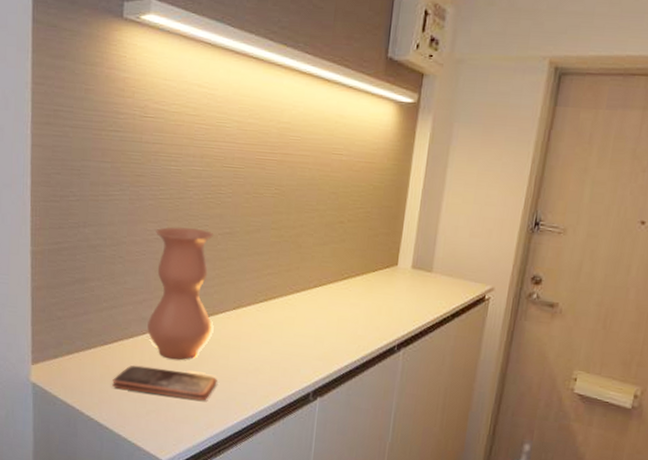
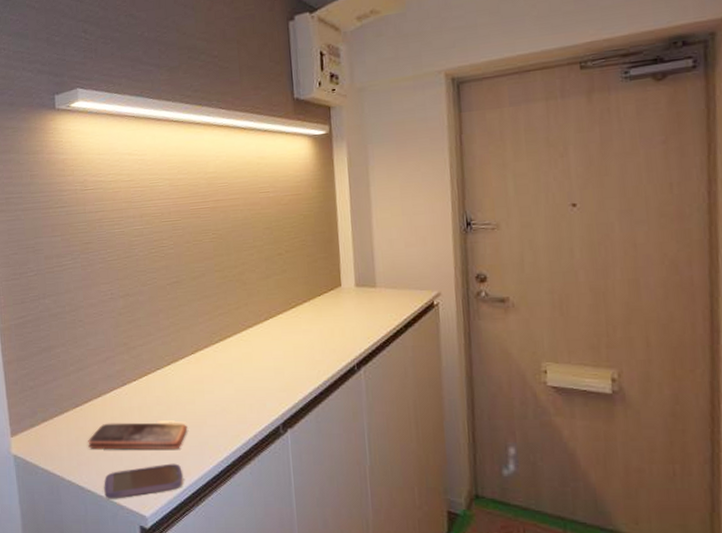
mobile phone: none [123,413,205,440] -> present [104,463,183,499]
vase: present [147,227,213,360] -> none [109,282,174,412]

